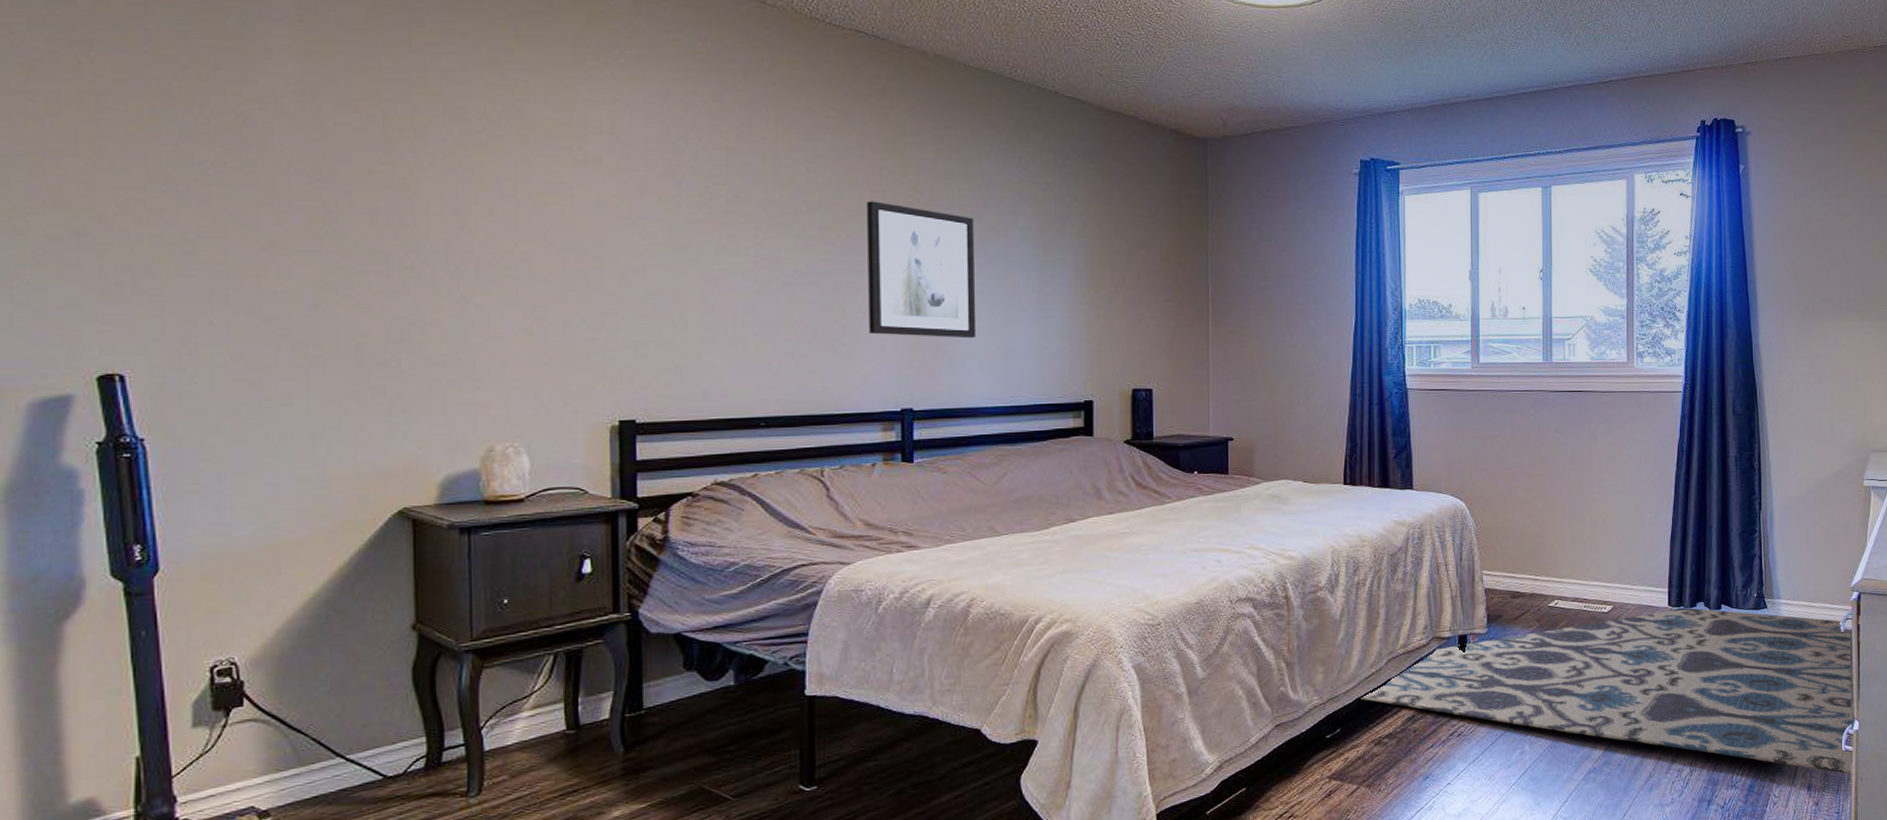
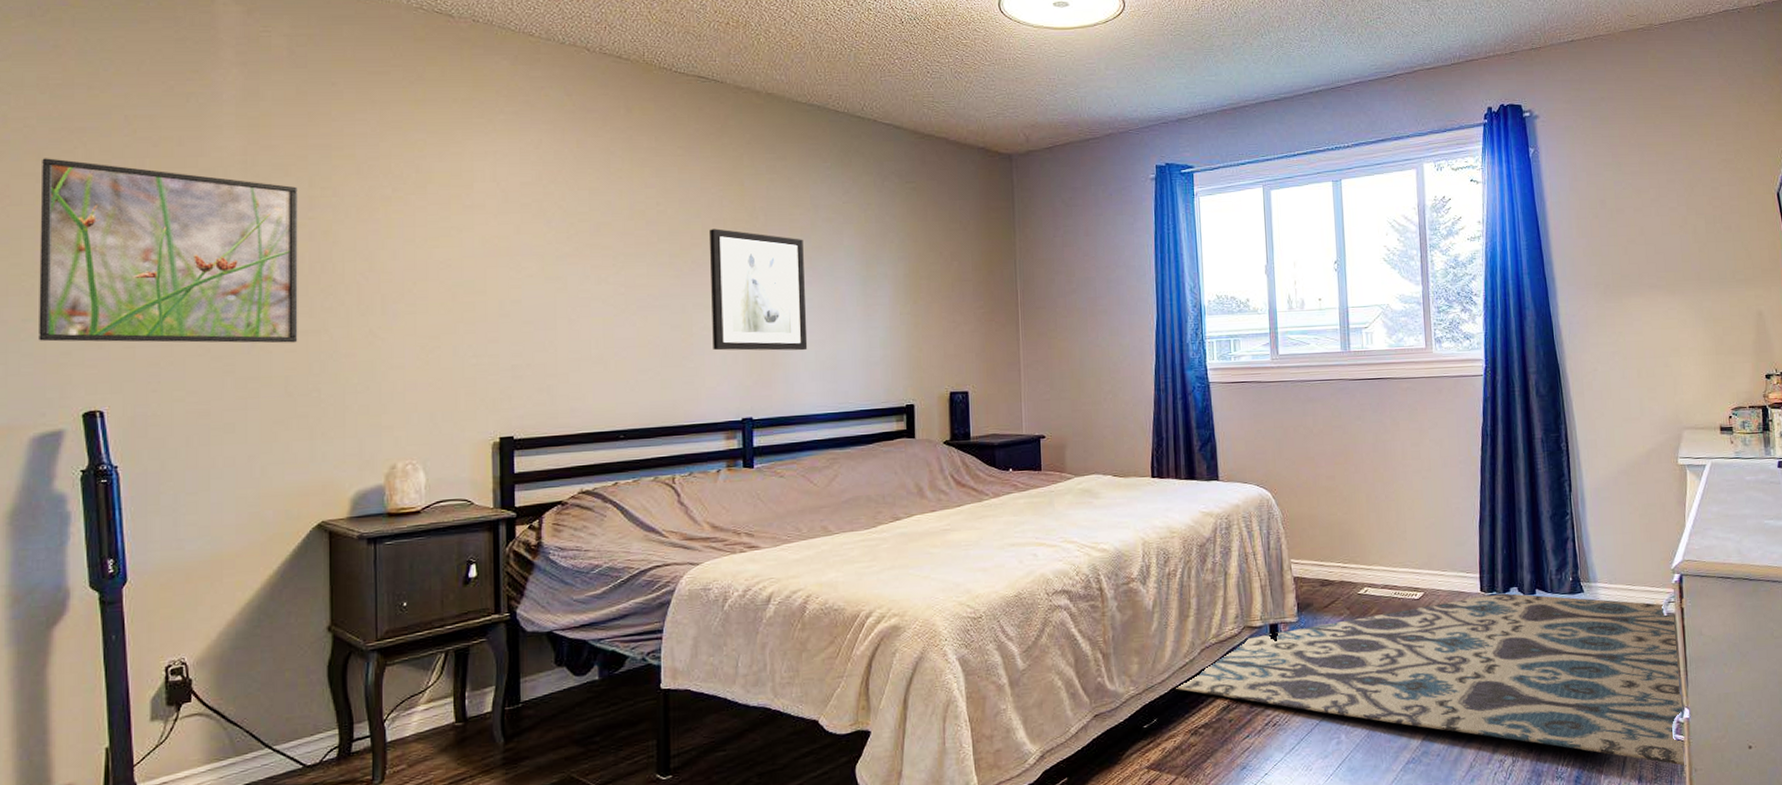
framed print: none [34,73,372,305] -> present [39,158,298,343]

